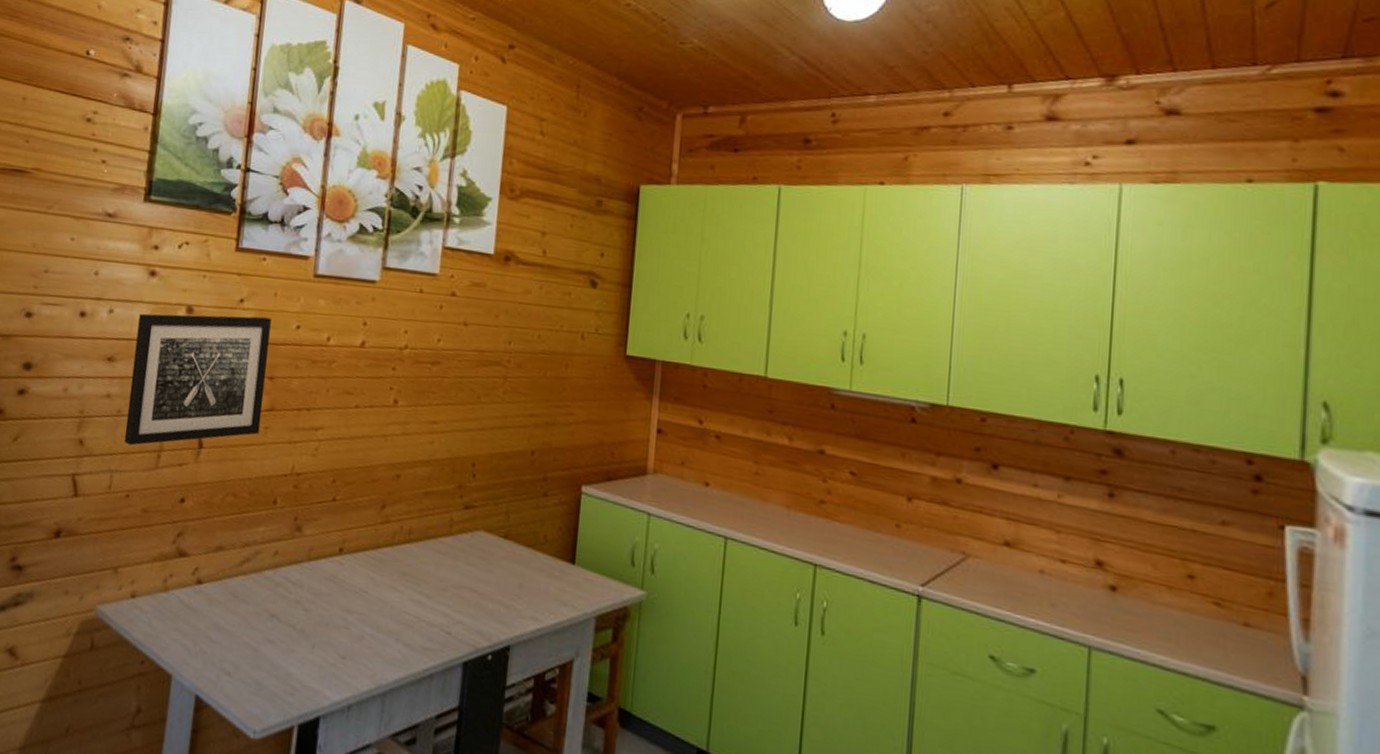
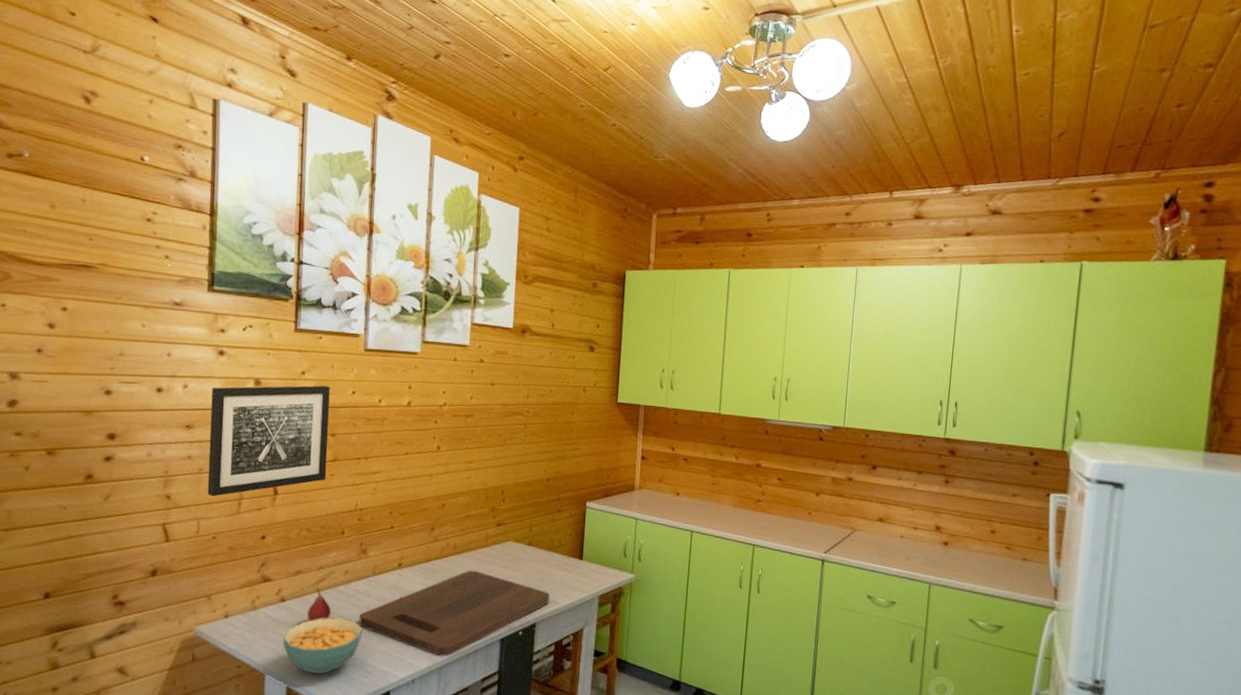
cereal bowl: none [195,609,292,684] -> present [282,617,363,674]
fruit: none [226,569,255,614] -> present [307,587,331,622]
cutting board: none [287,564,530,679] -> present [359,570,550,657]

